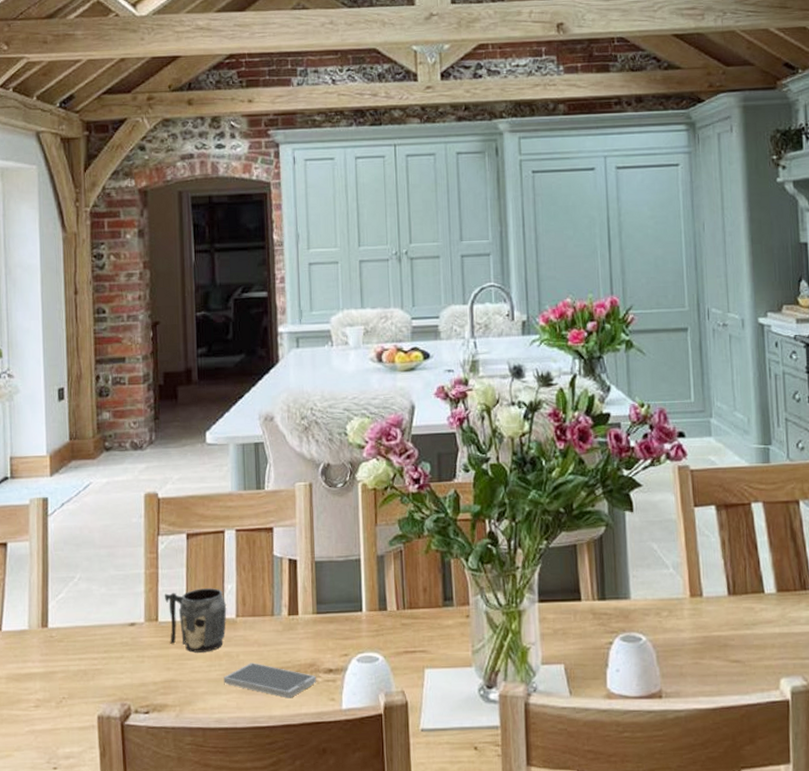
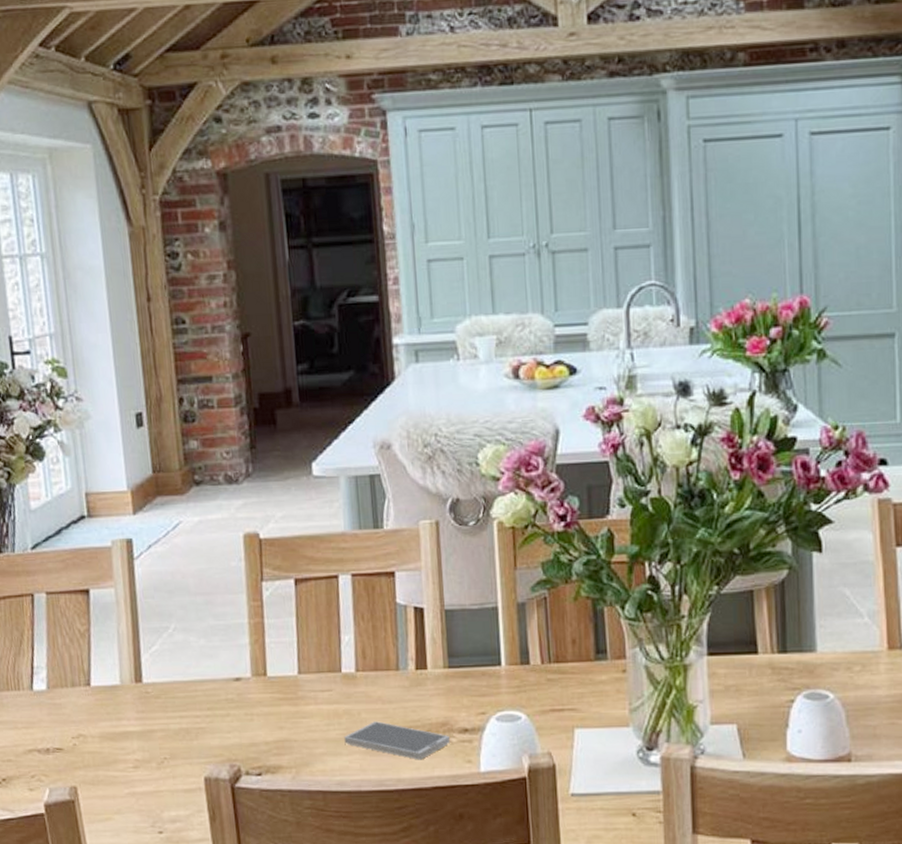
mug: present [165,588,227,653] -> none [273,639,345,710]

